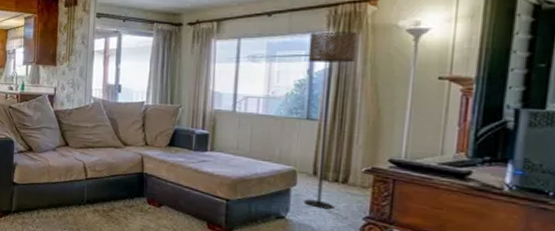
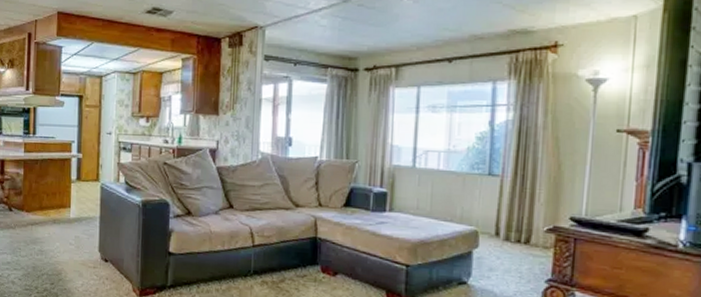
floor lamp: present [303,31,358,209] -> none [486,80,539,273]

